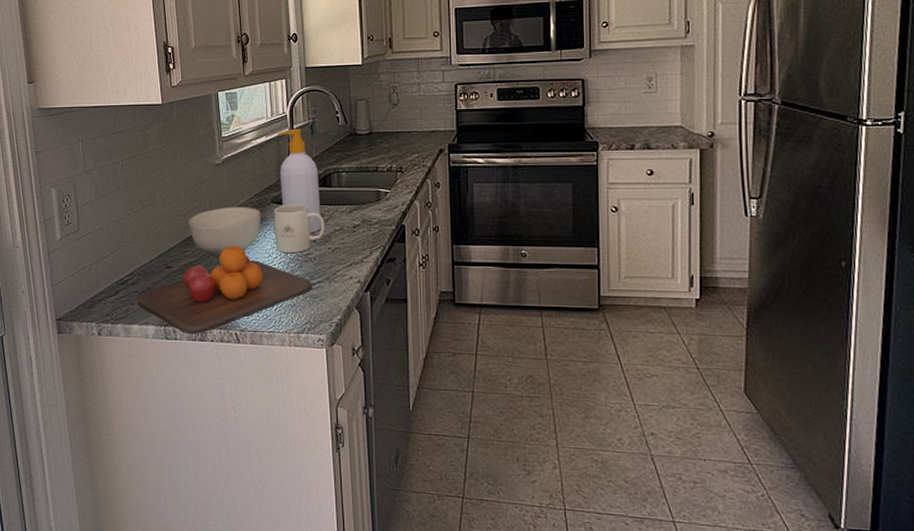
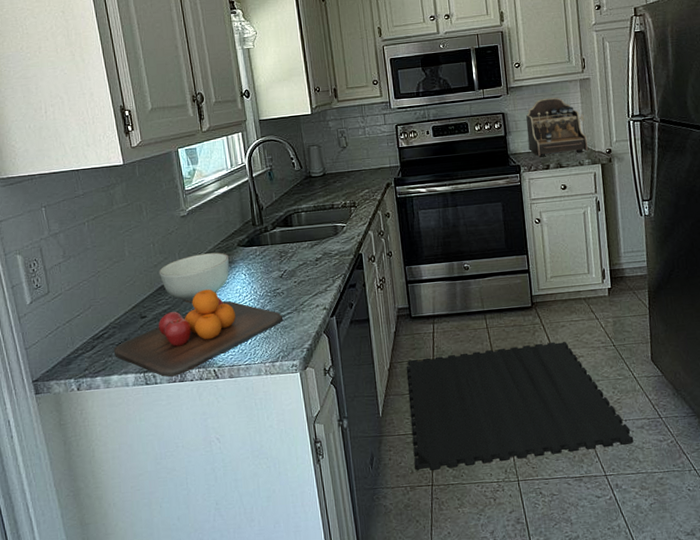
mug: present [274,204,326,254] -> none [241,244,290,292]
soap bottle: present [278,128,322,233] -> none [238,176,287,270]
floor mat: none [444,352,713,489] -> present [406,342,634,471]
spice rack: none [610,65,685,135] -> present [526,97,588,157]

